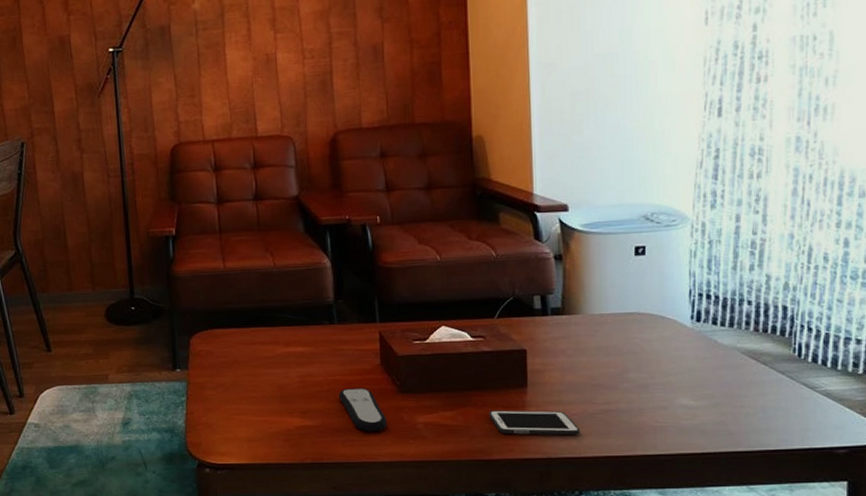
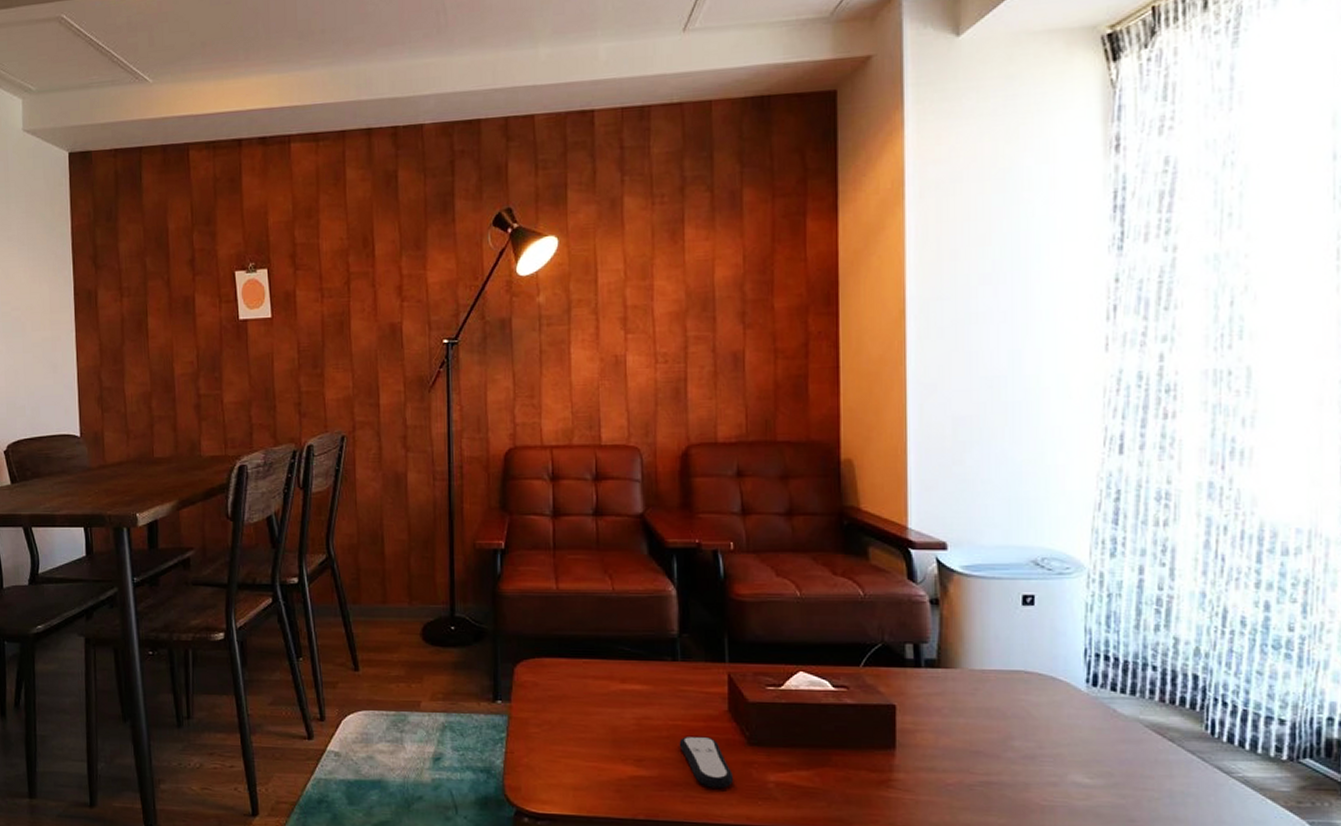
cell phone: present [488,410,581,436] -> none [850,773,956,809]

